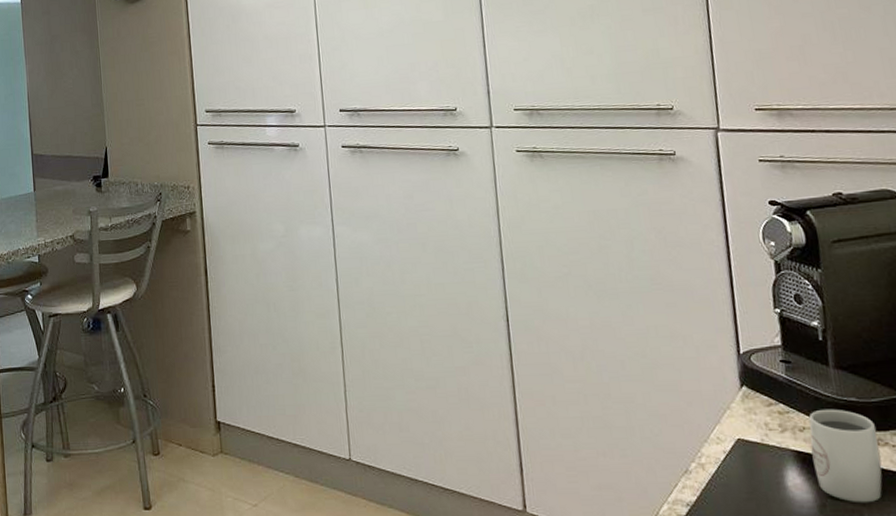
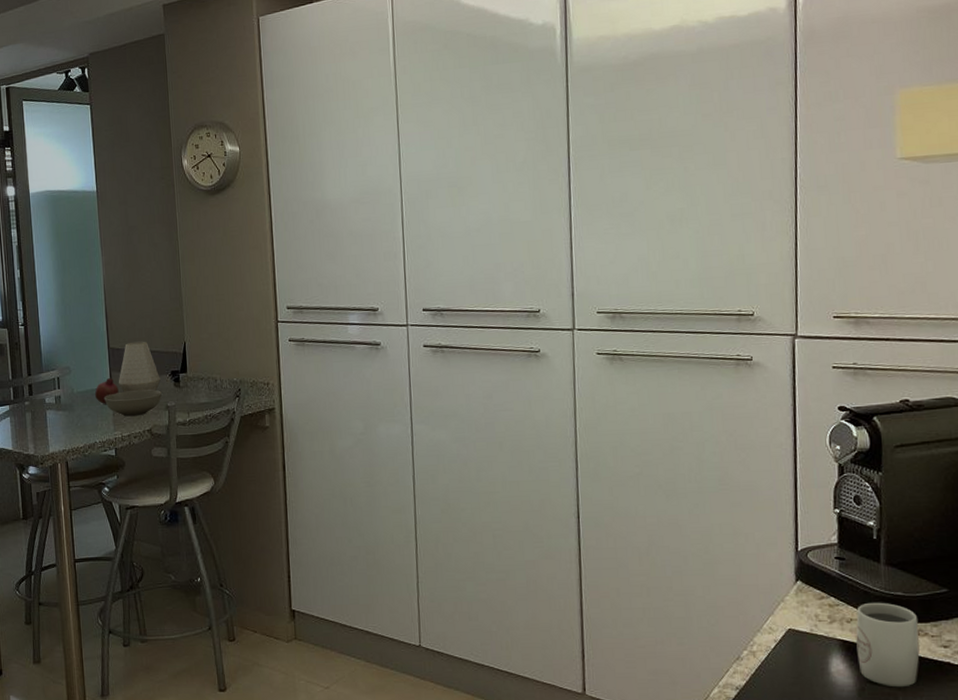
fruit: none [18,184,42,211] -> present [94,378,119,405]
bowl: none [28,195,85,223] -> present [104,389,163,417]
vase: none [41,147,83,198] -> present [118,341,161,392]

